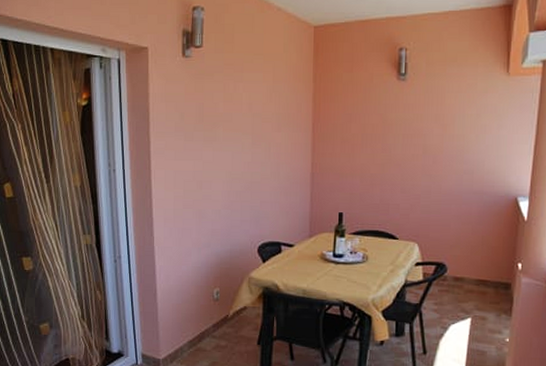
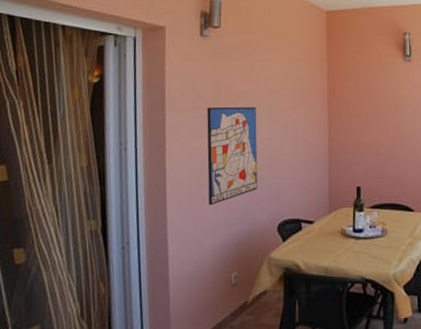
wall art: none [190,129,239,226] -> present [207,106,258,205]

